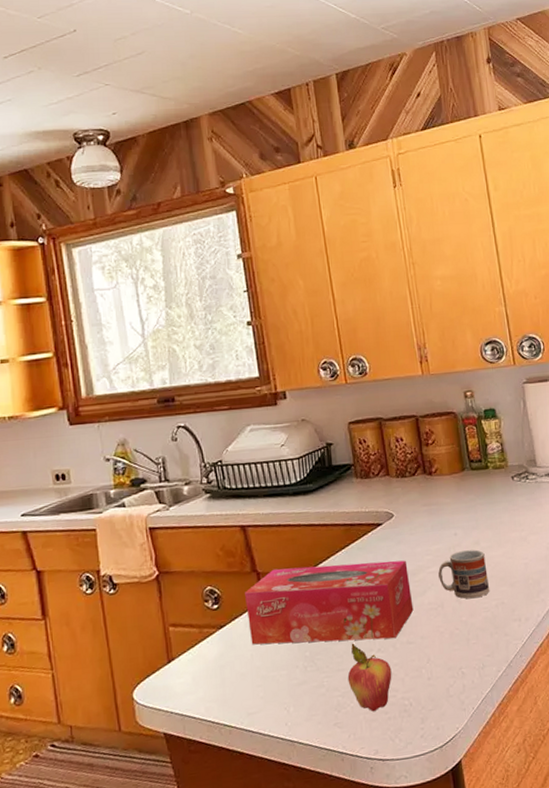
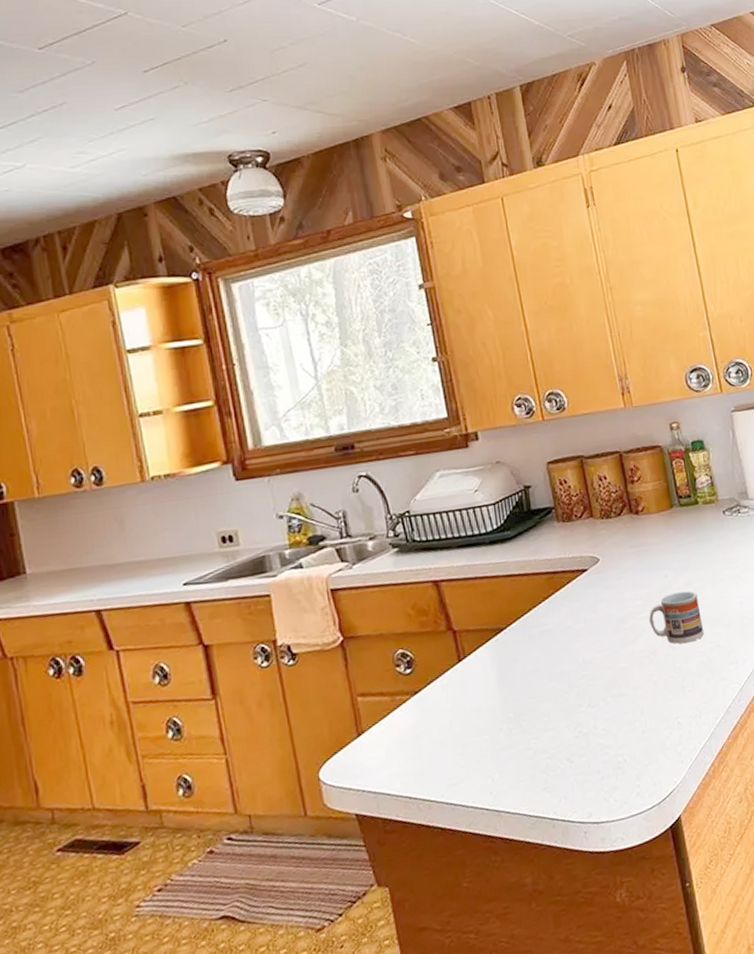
tissue box: present [245,560,414,645] -> none [440,607,625,710]
fruit: present [347,643,392,712] -> none [556,699,604,773]

